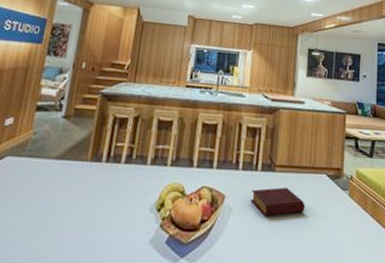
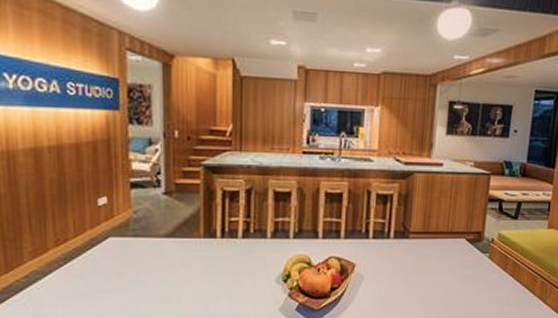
book: present [251,187,305,216] -> none [383,254,442,281]

